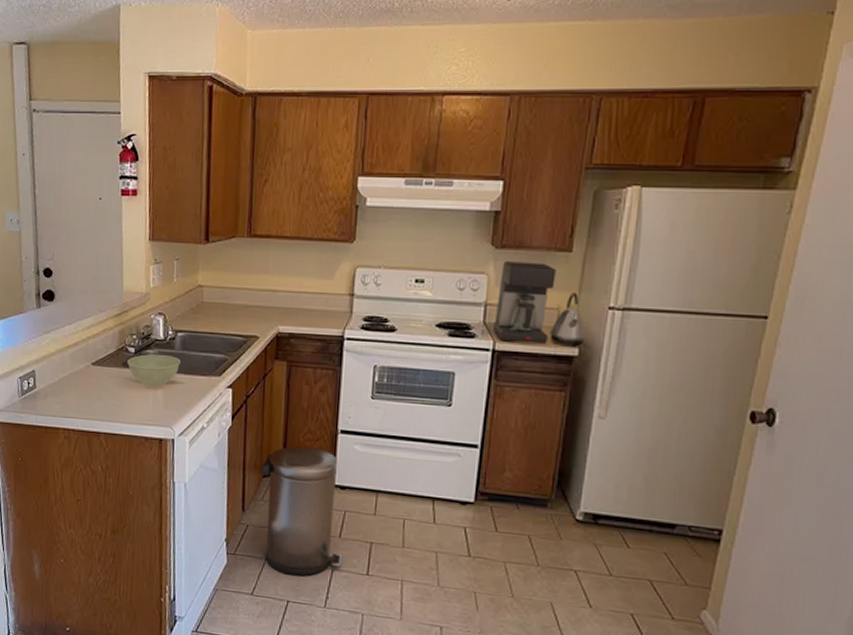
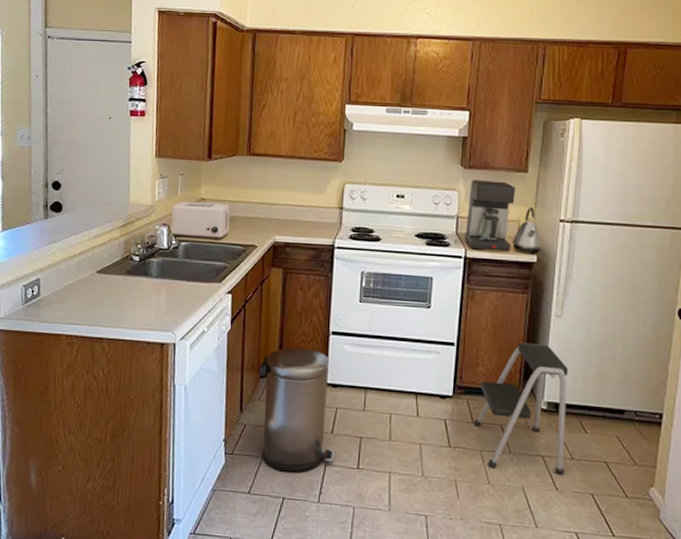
bowl: present [127,354,180,390] -> none [132,262,183,297]
toaster: none [167,288,231,331] -> present [171,200,232,241]
step stool: none [497,446,611,593] -> present [473,342,569,476]

